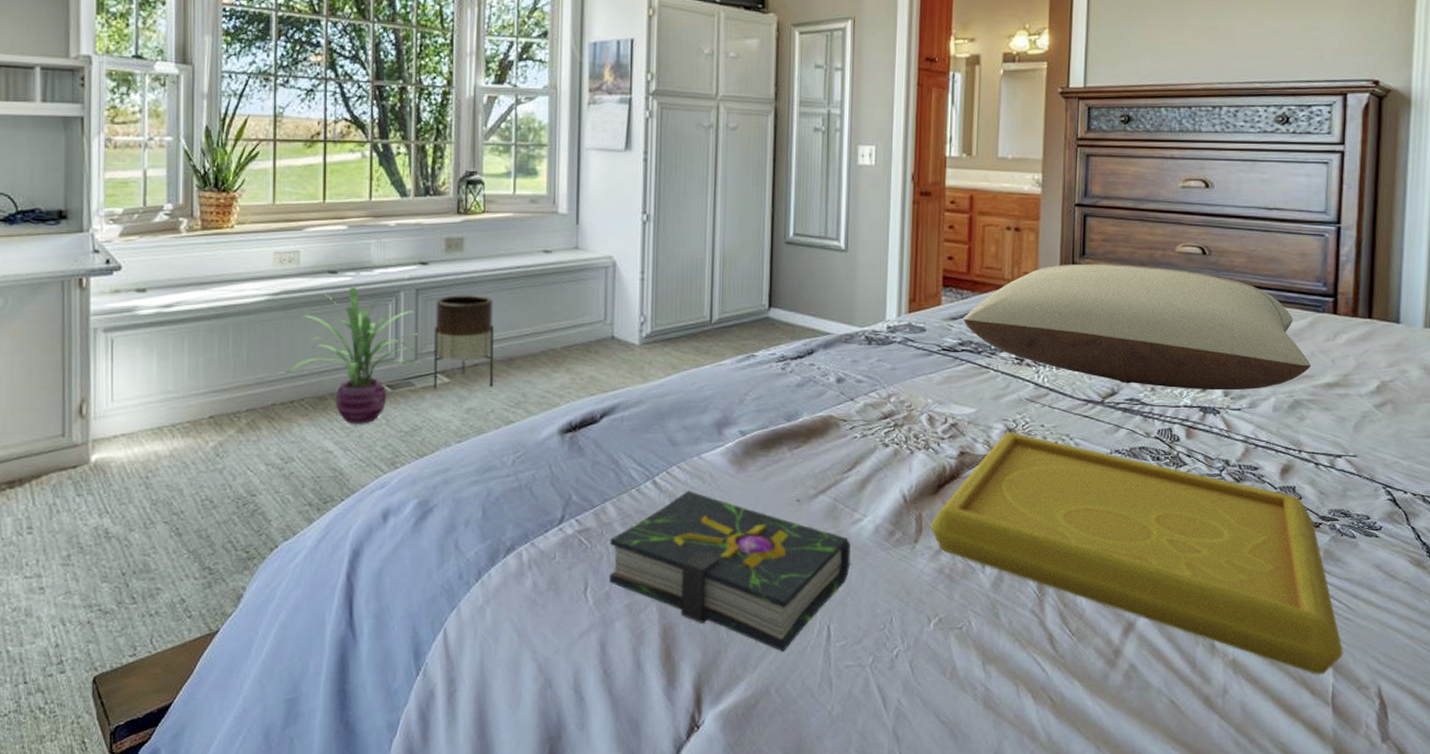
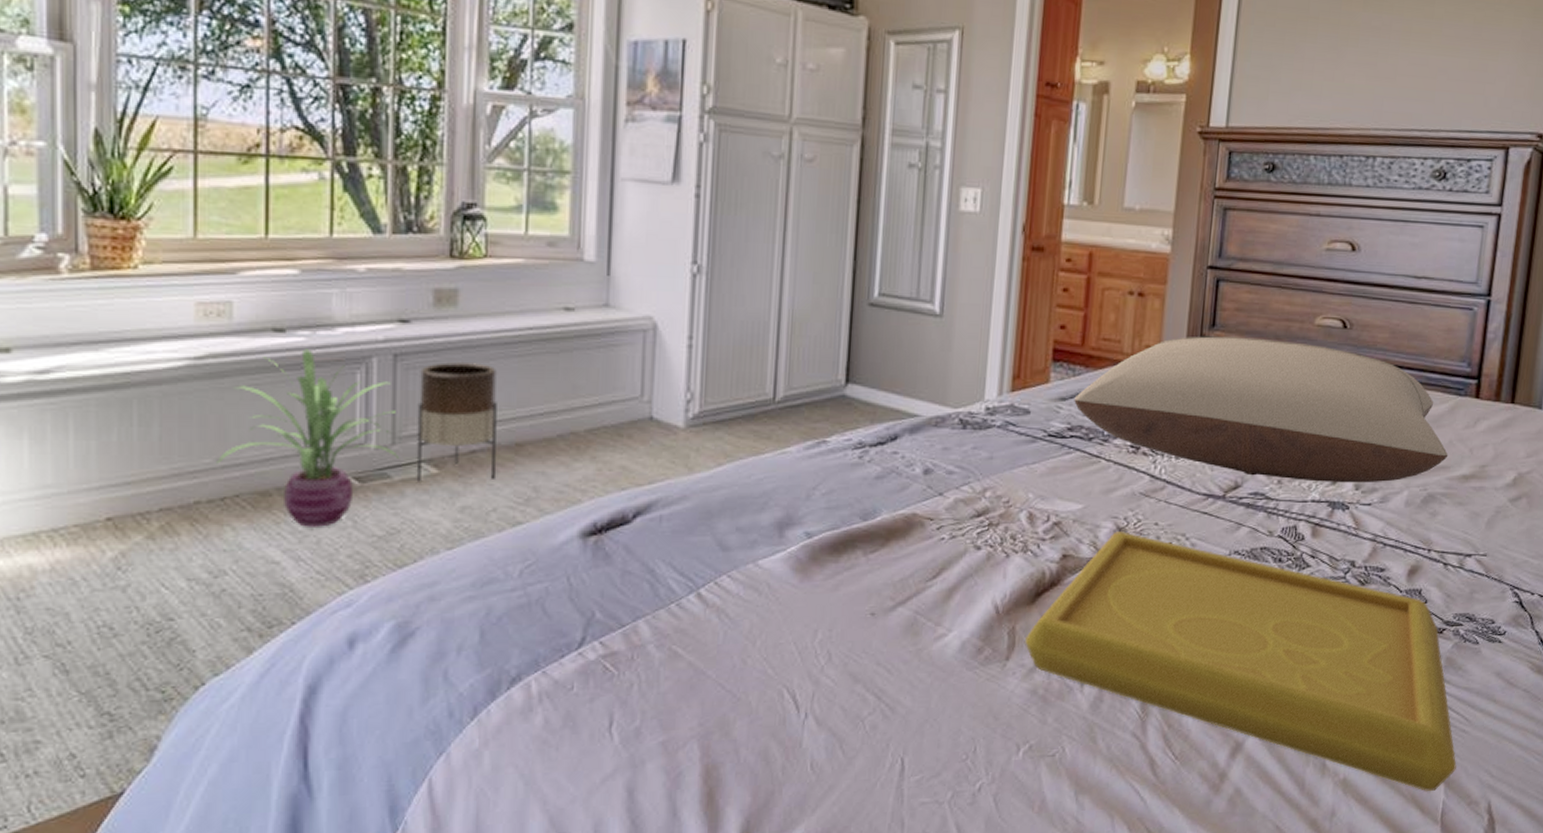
book: present [609,491,851,652] -> none [639,604,932,790]

